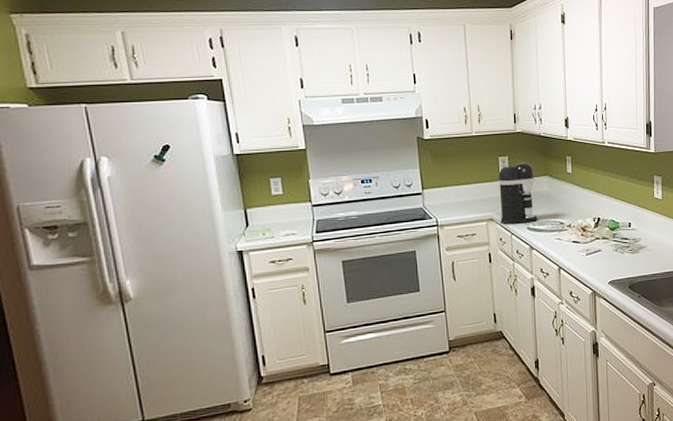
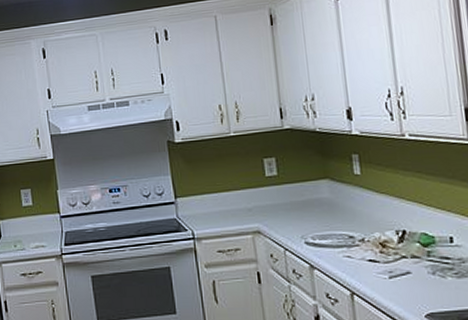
coffee maker: present [498,162,537,225] -> none [264,163,318,239]

